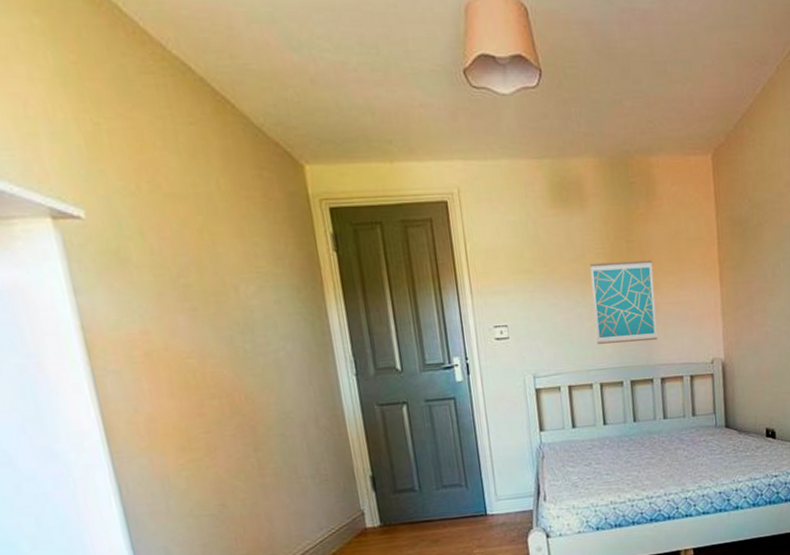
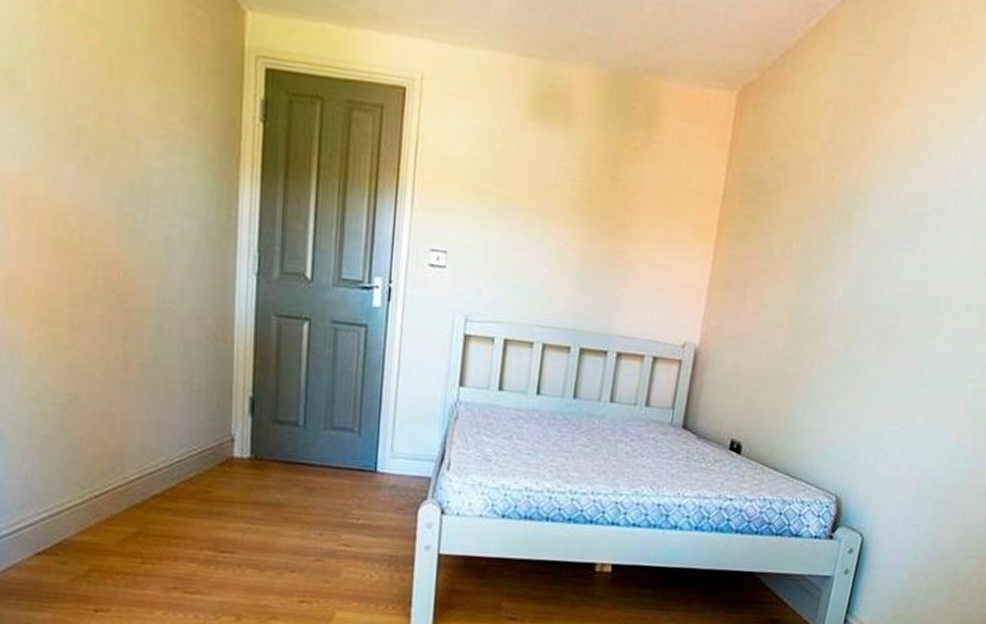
wall art: present [590,260,658,344] -> none [549,196,637,306]

